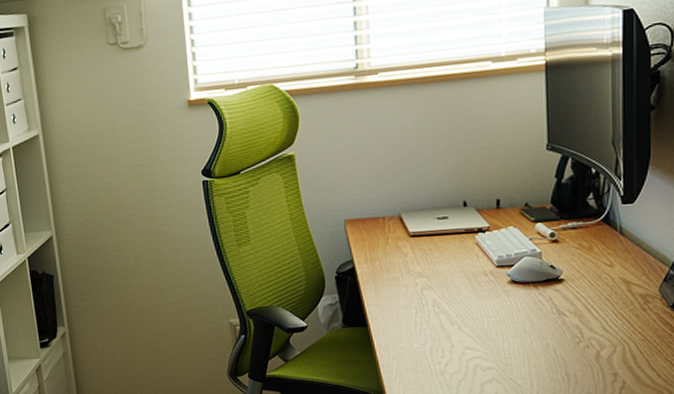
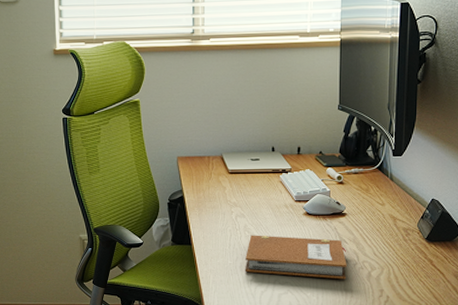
notebook: none [436,310,568,362] -> present [244,235,347,279]

